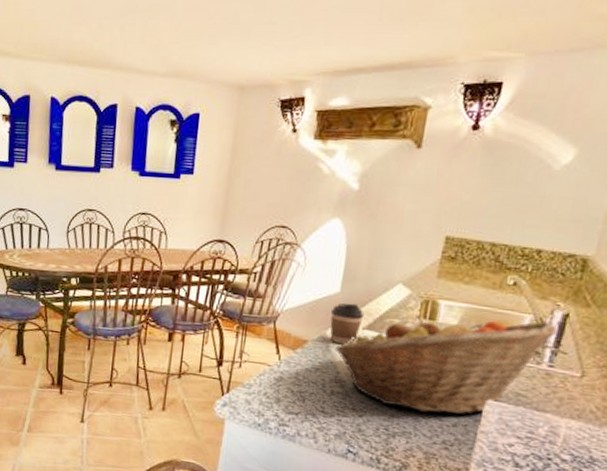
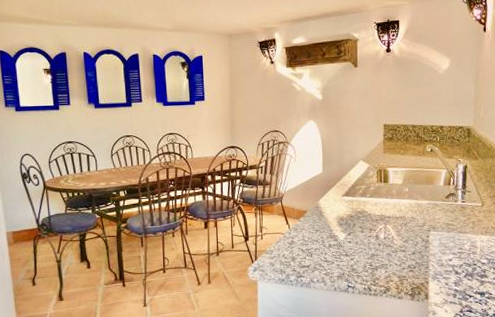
coffee cup: present [330,302,364,345] -> none [318,179,342,210]
fruit basket: present [334,314,558,414] -> none [326,173,463,248]

